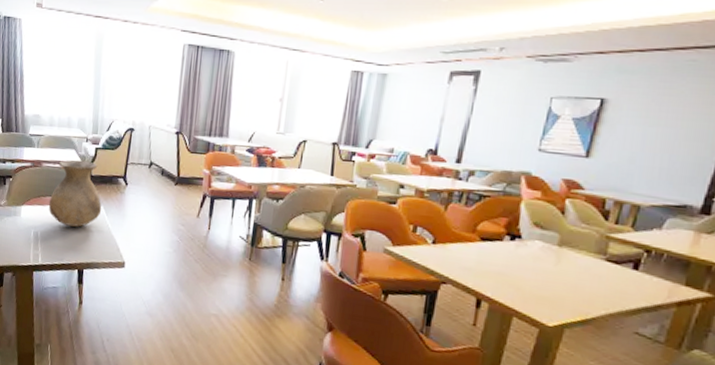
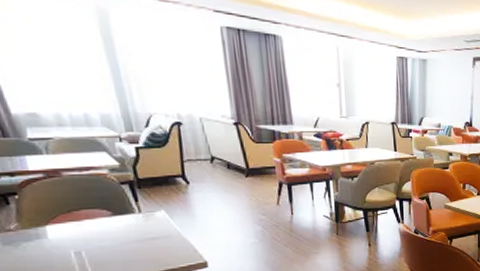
vase: present [49,160,102,227] -> none [86,163,164,238]

